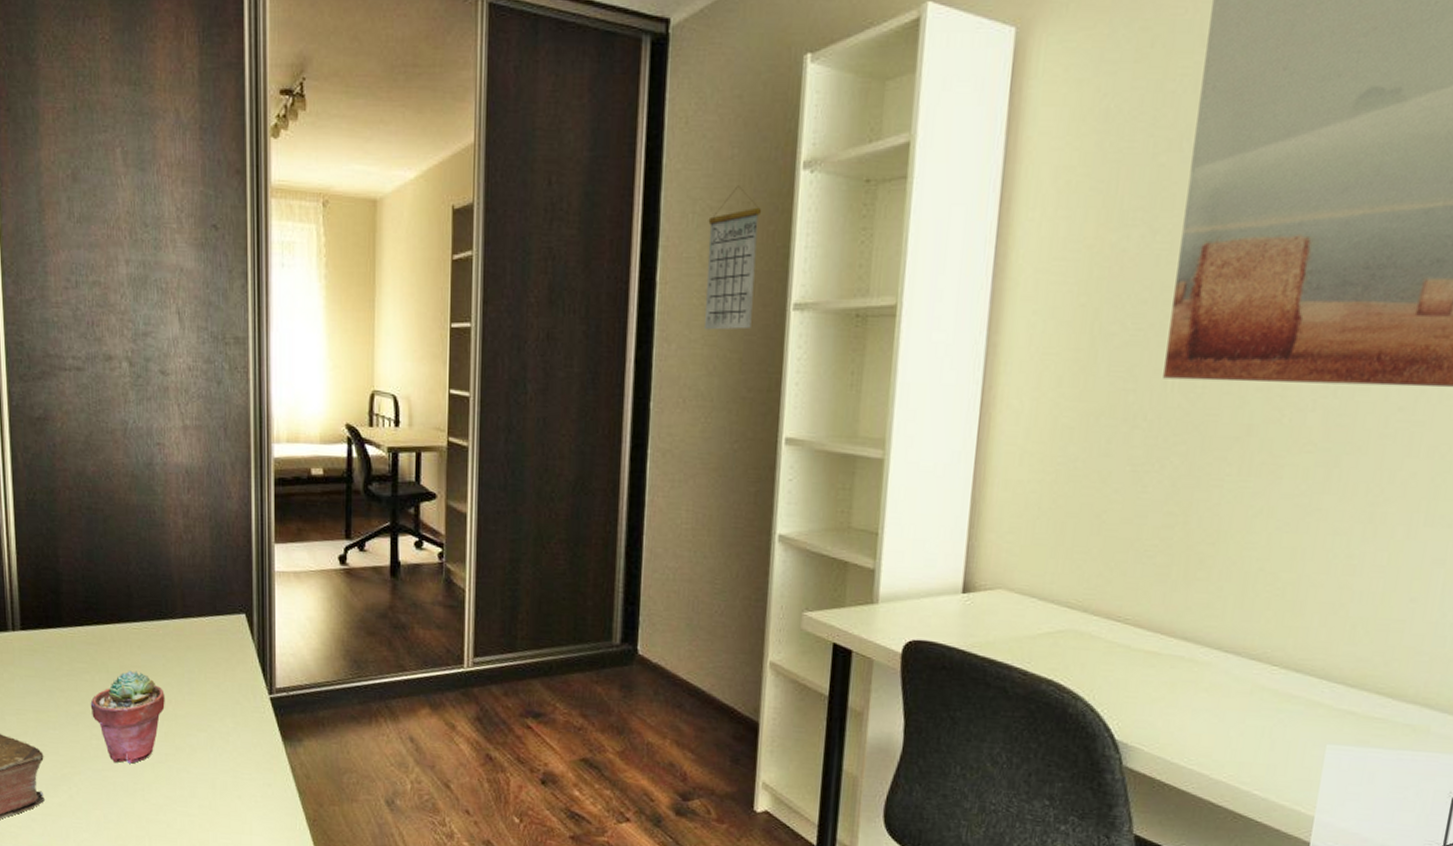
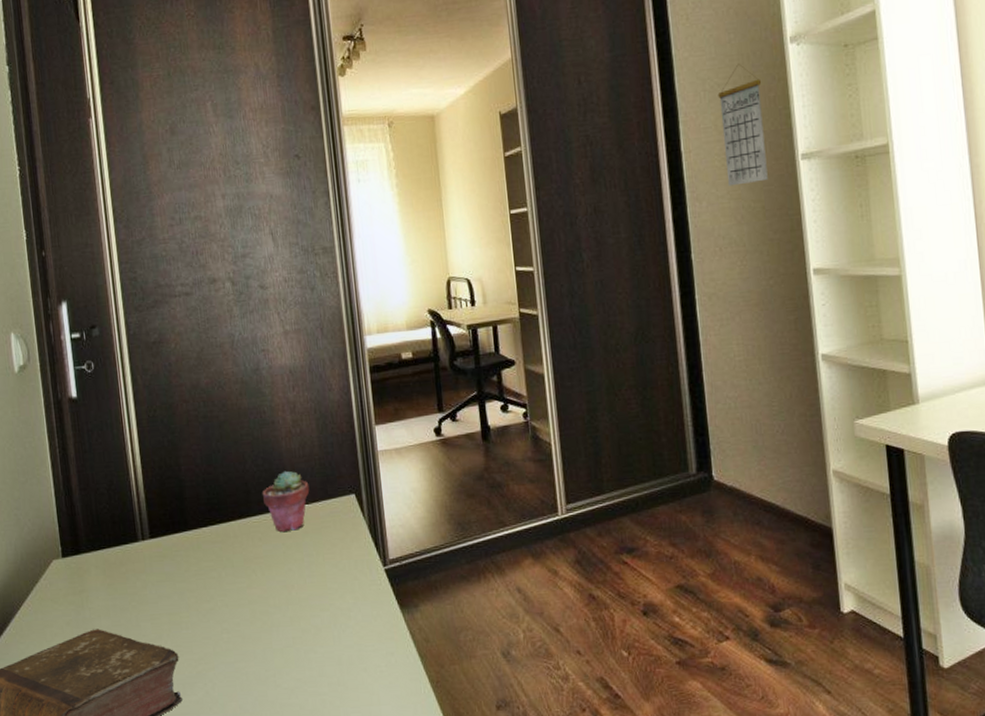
potted succulent: present [90,670,165,764] -> none [219,562,289,653]
potted succulent: none [145,578,197,644] -> present [262,470,310,533]

